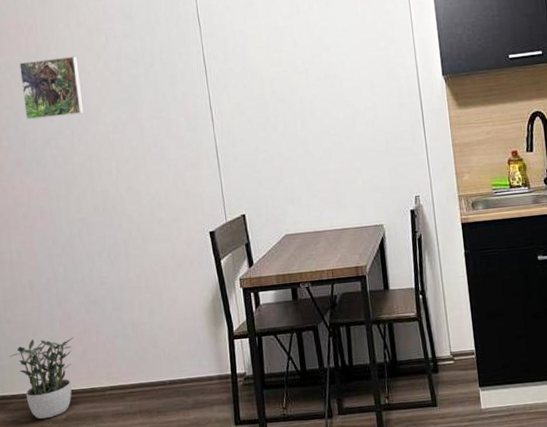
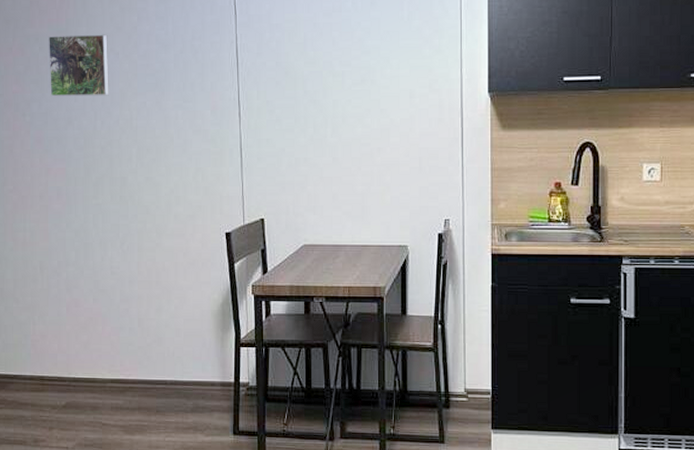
potted plant: present [9,337,74,419] -> none [14,321,79,403]

